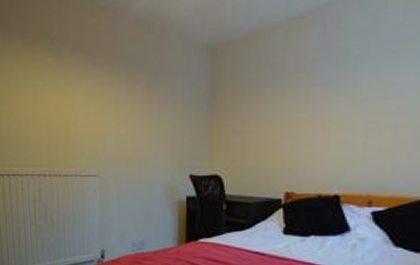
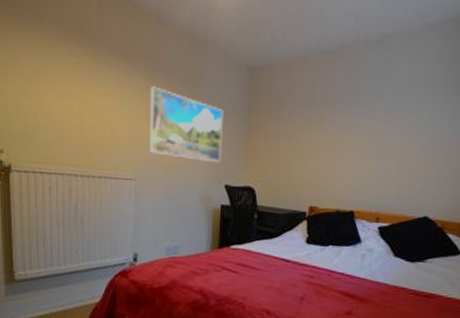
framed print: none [109,80,185,152] -> present [149,86,224,163]

